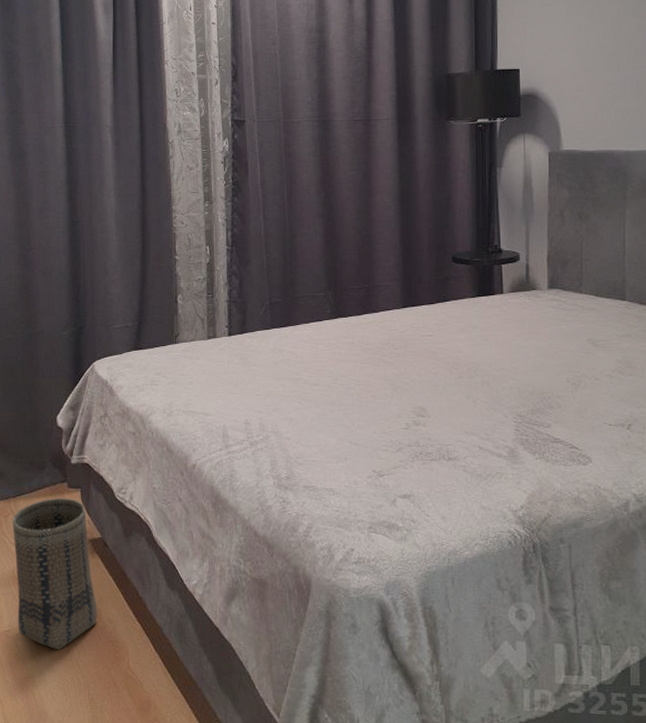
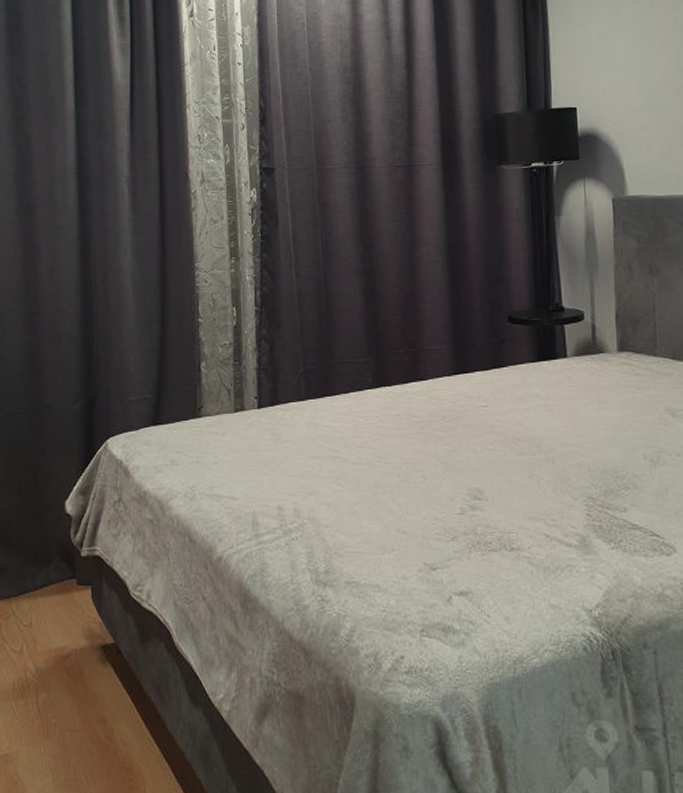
basket: present [13,498,98,650] -> none [14,597,110,777]

